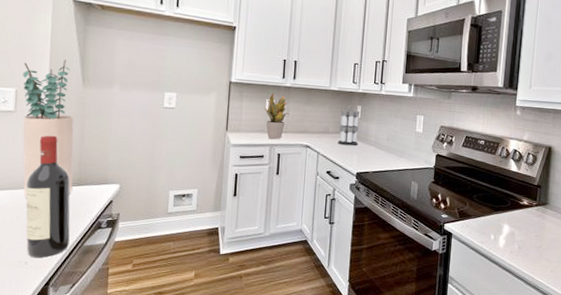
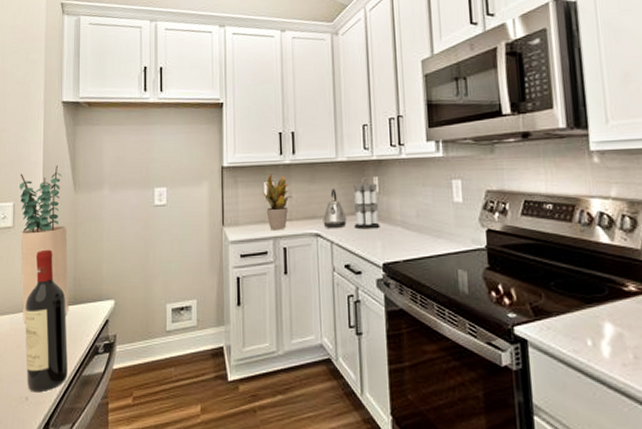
kettle: none [313,111,333,143] -> present [323,189,347,229]

